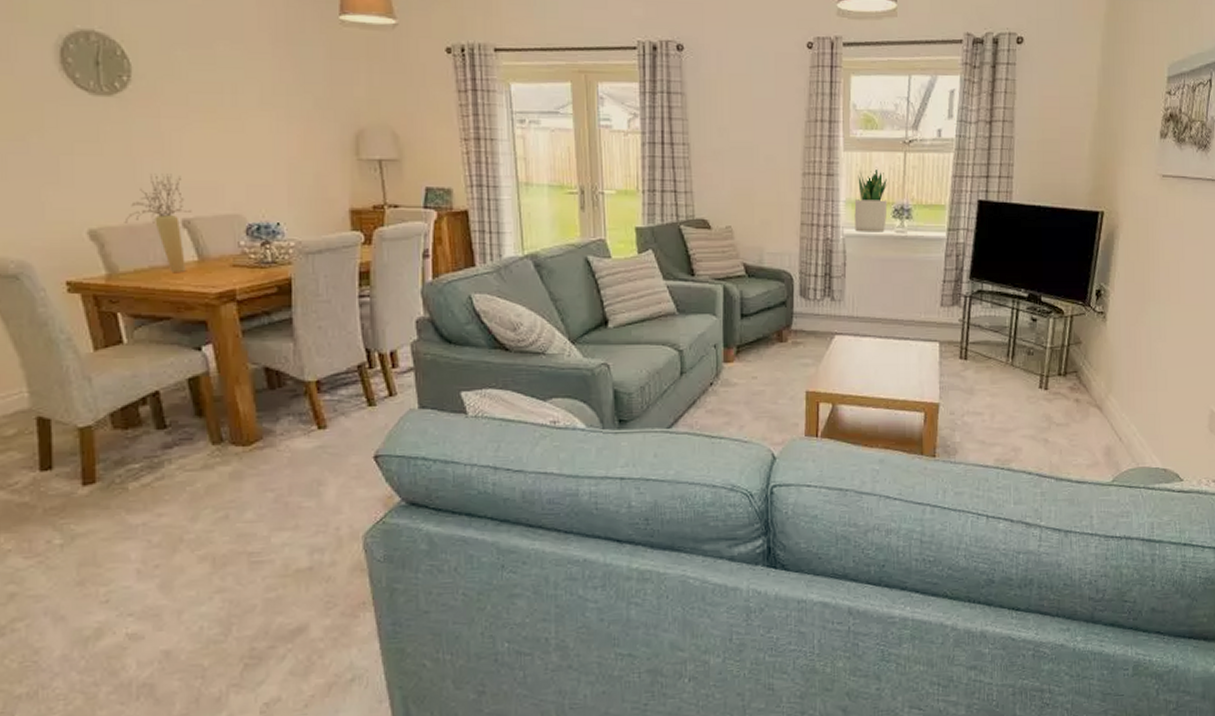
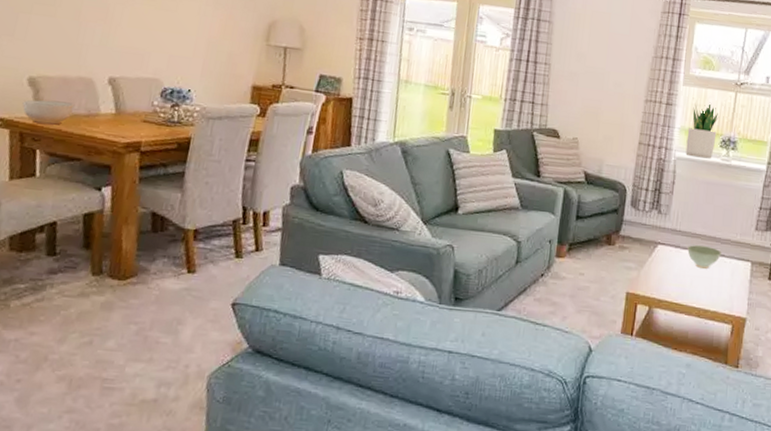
bowl: none [88,254,148,284] -> present [22,99,74,125]
flower arrangement: present [124,173,192,274] -> none [60,36,119,122]
bowl: none [868,331,905,355] -> present [687,245,721,269]

